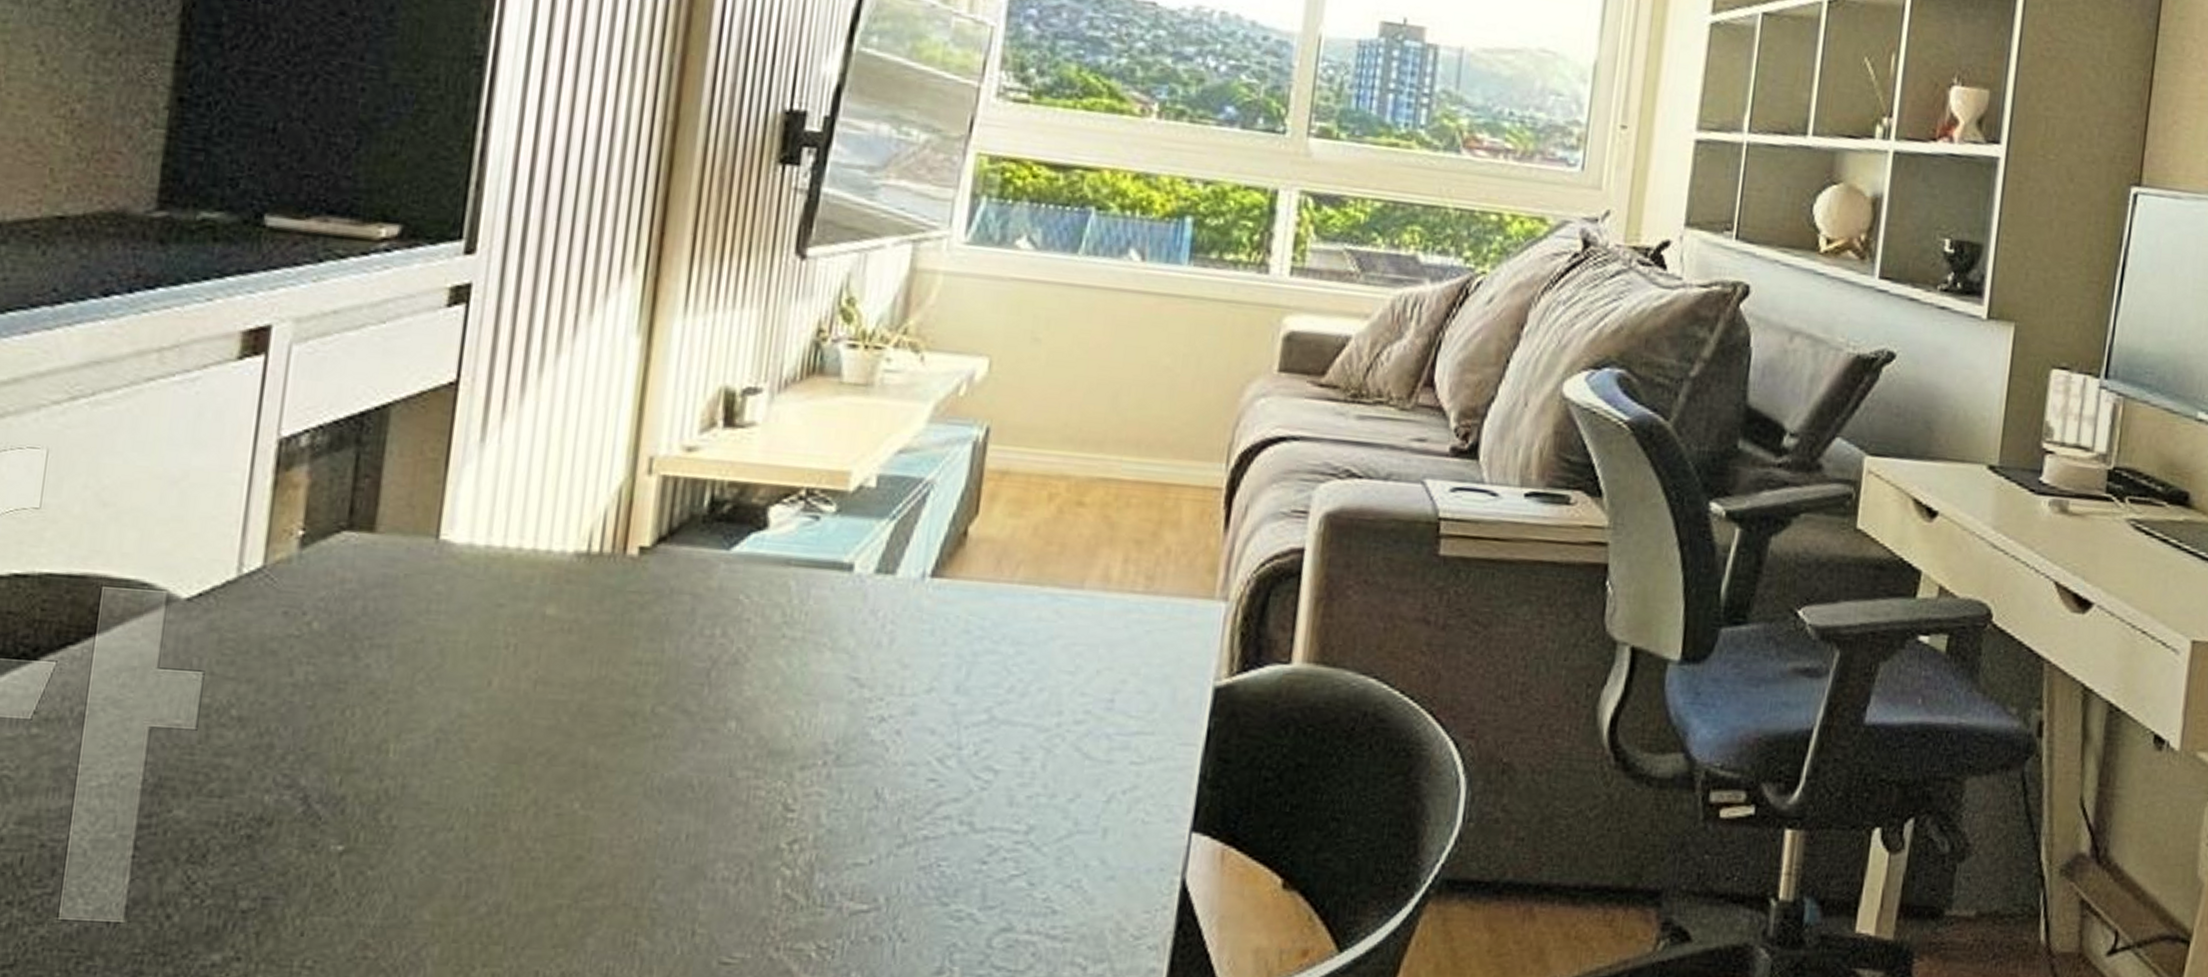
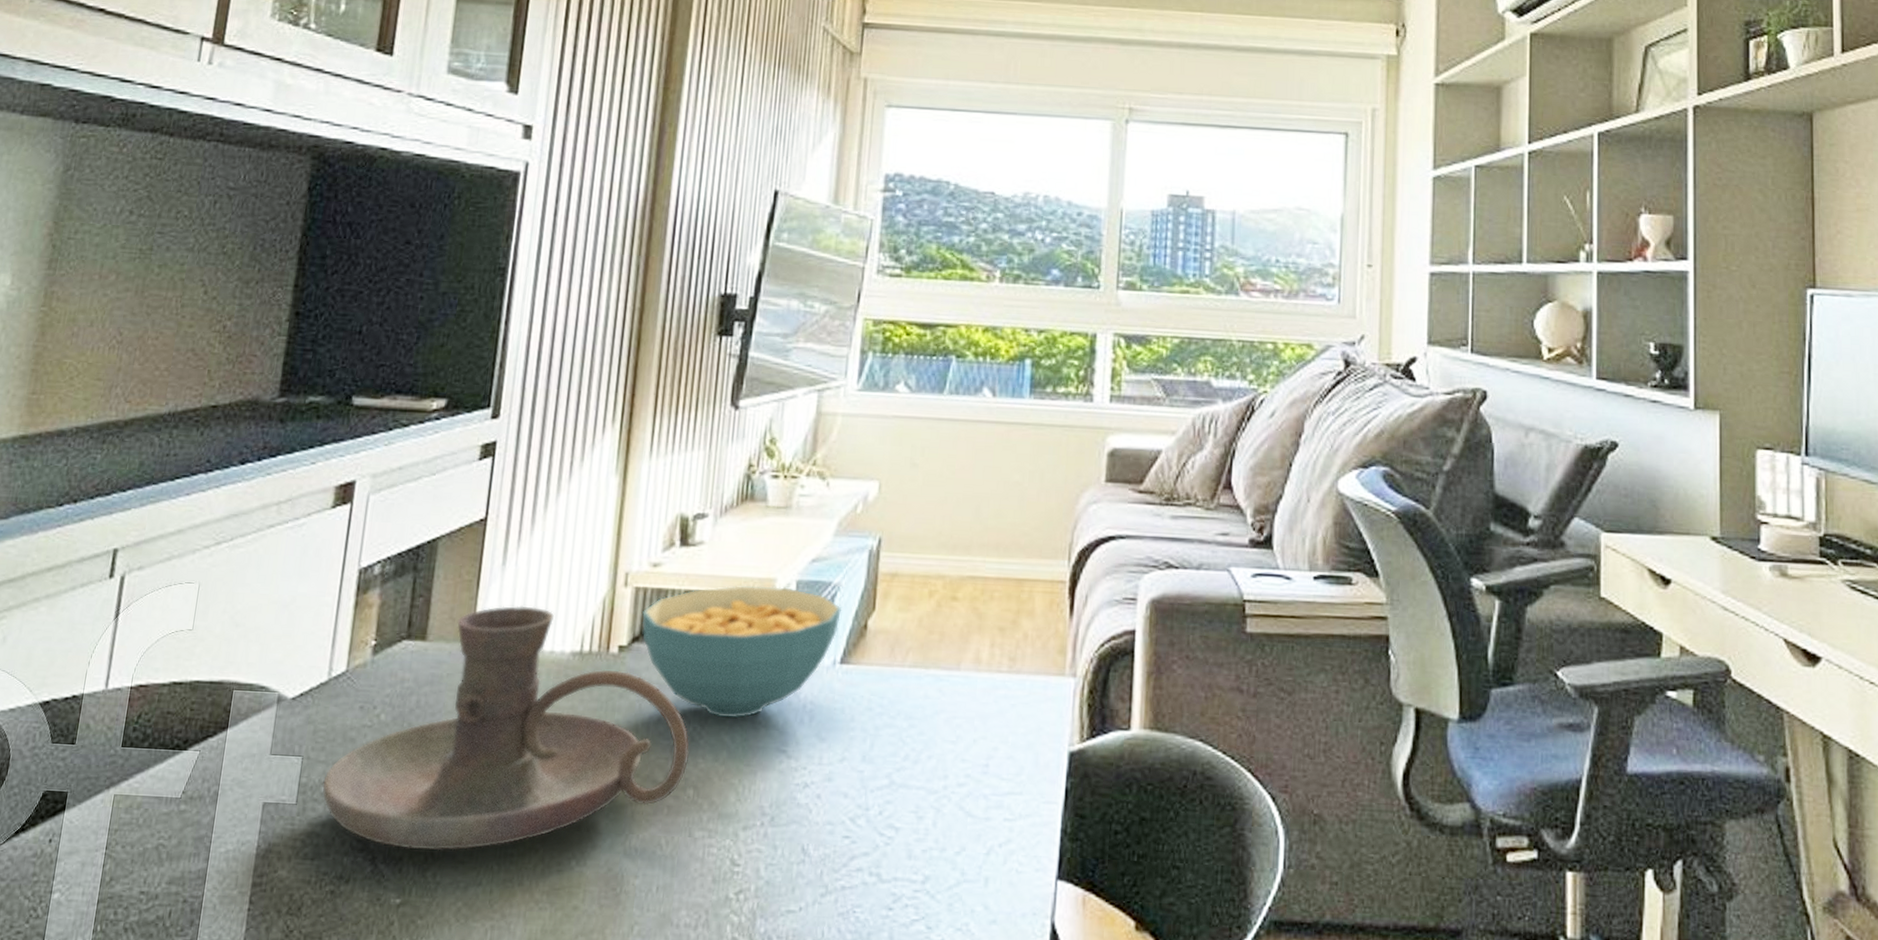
candle holder: none [233,492,733,789] -> present [322,605,690,851]
cereal bowl: none [670,478,936,638] -> present [641,586,842,718]

